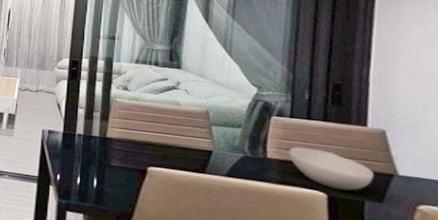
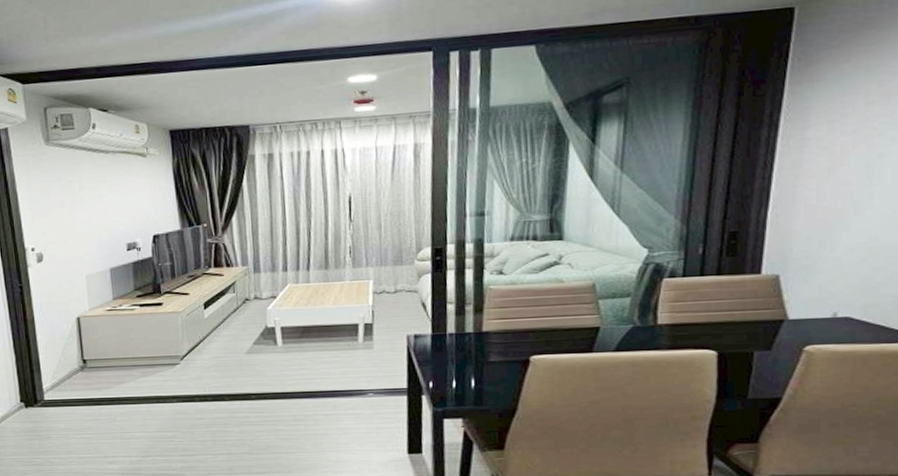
bowl: present [289,147,374,191] -> none [680,306,764,345]

